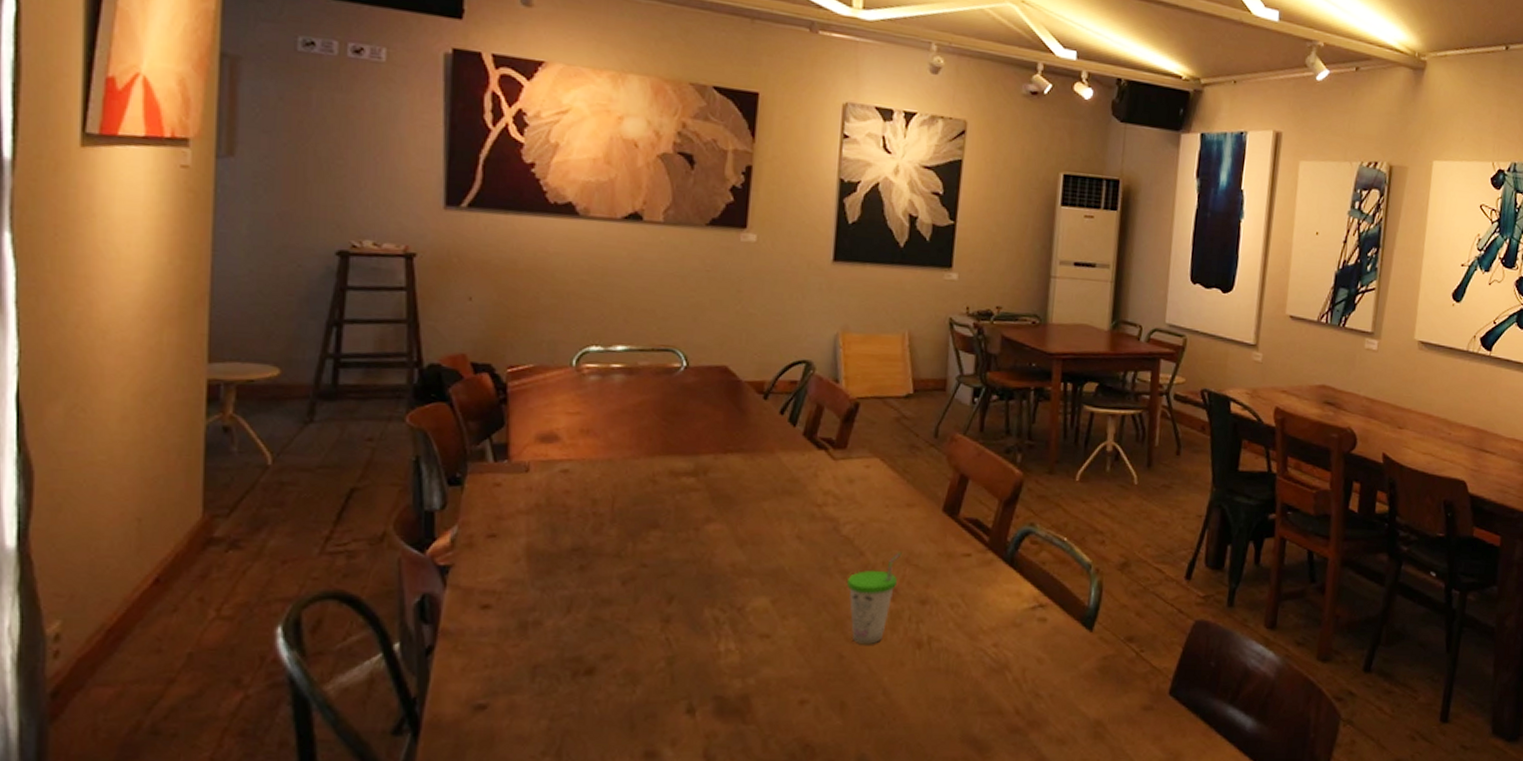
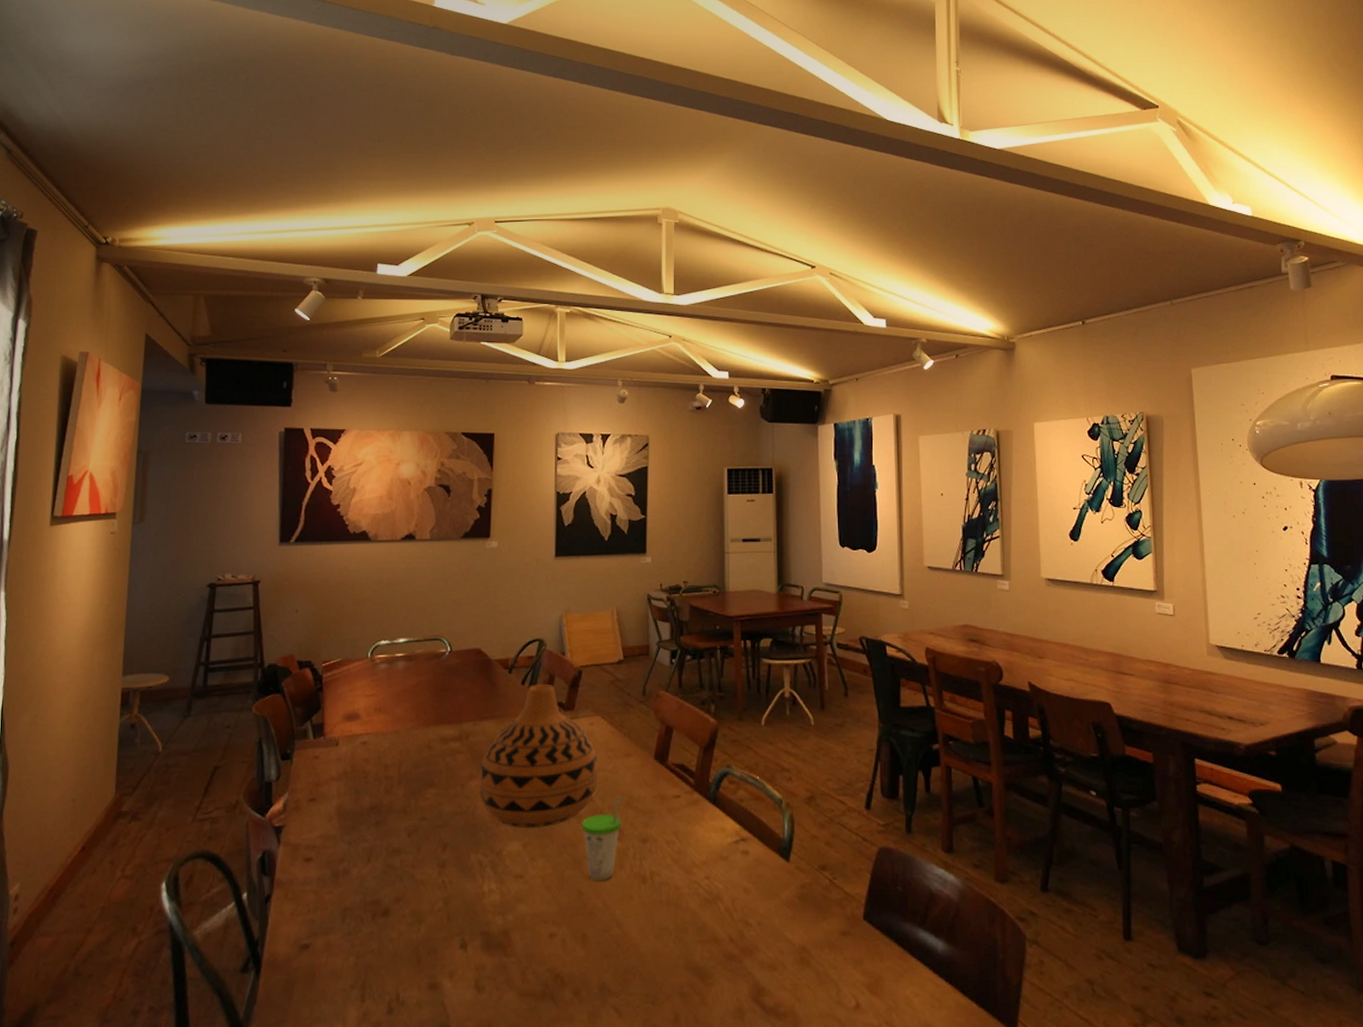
vase: none [717,415,873,582] -> present [478,683,598,828]

